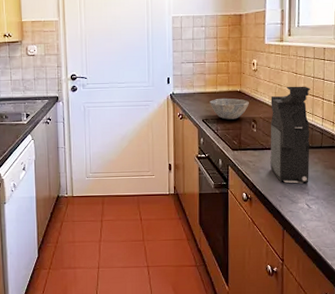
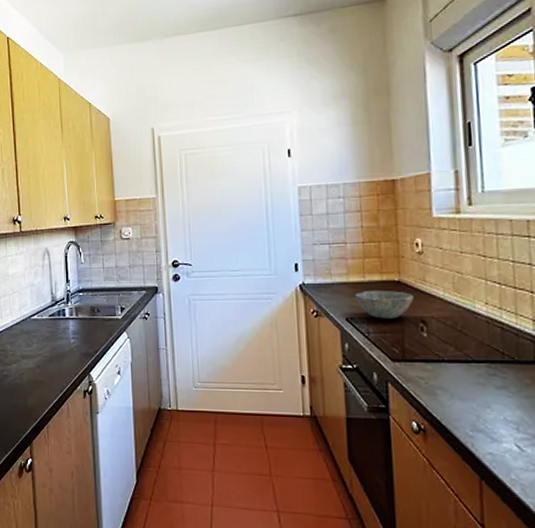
coffee maker: present [270,86,311,184] -> none [446,274,518,414]

